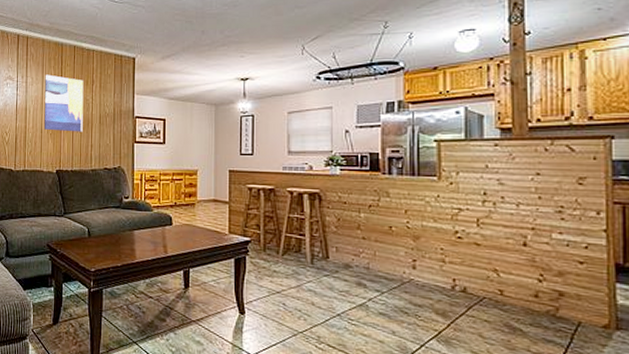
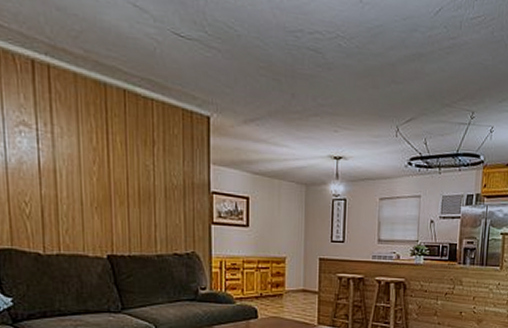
wall art: present [44,74,84,132] -> none [81,125,142,207]

